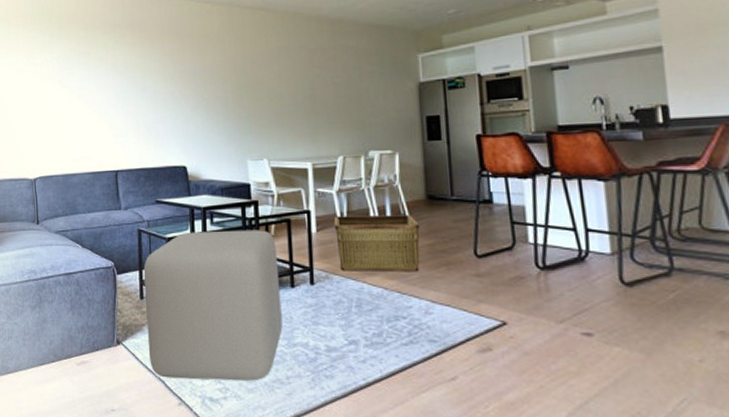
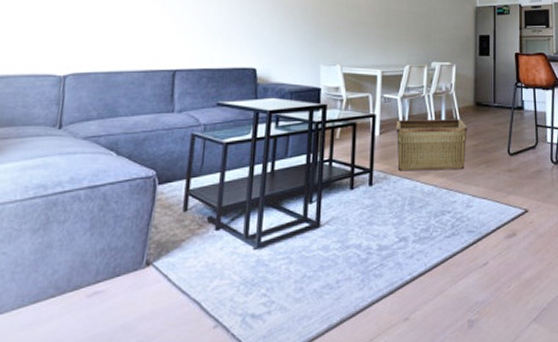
pouf: present [143,230,283,381] -> none [185,133,340,299]

